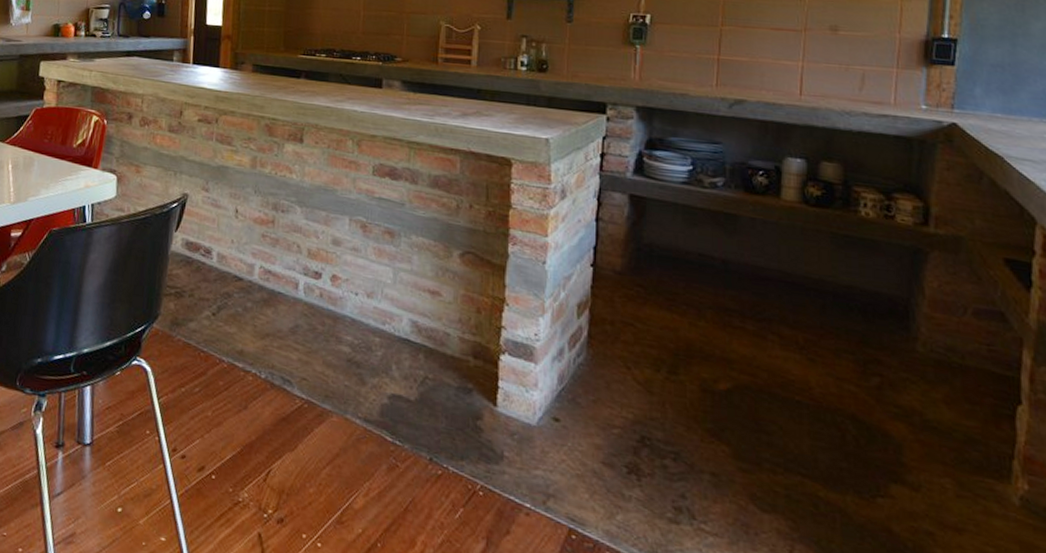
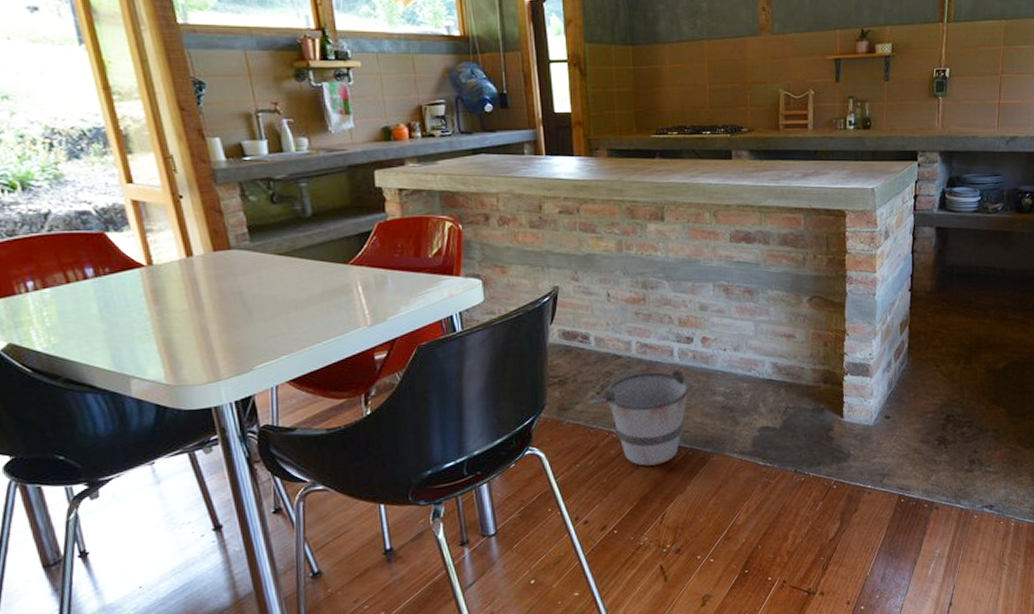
bucket: none [204,300,313,411] -> present [590,367,690,466]

